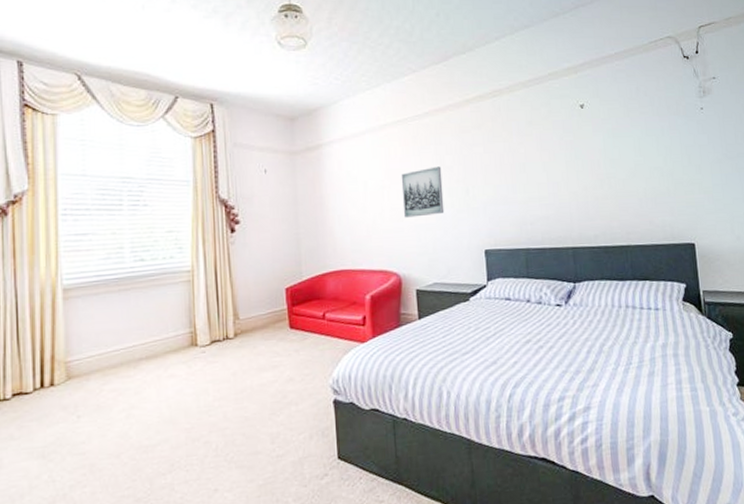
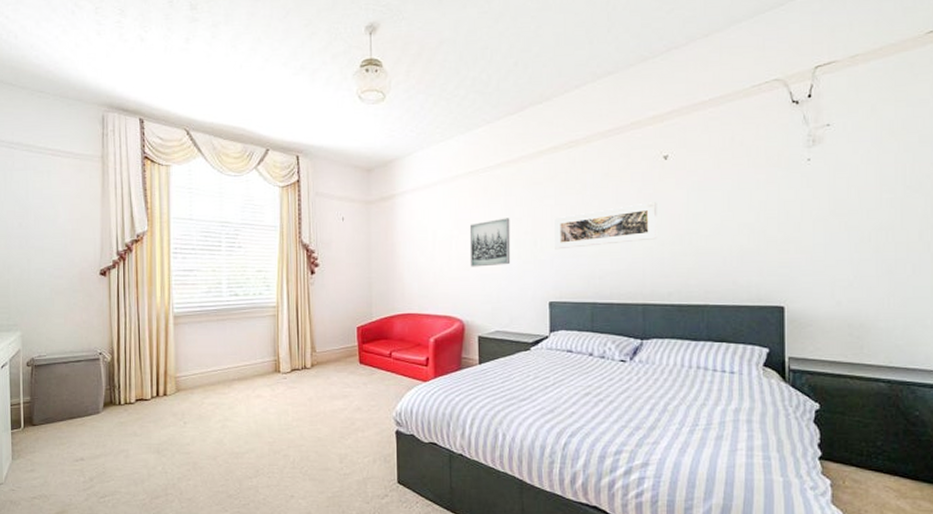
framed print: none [484,149,581,197] -> present [555,202,658,250]

